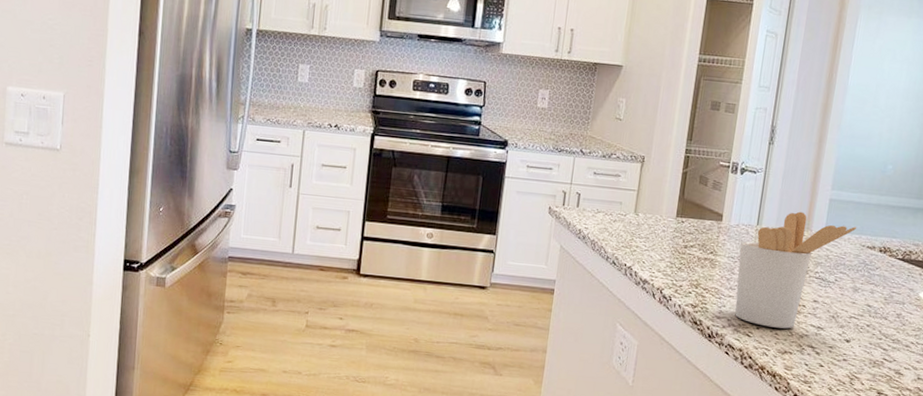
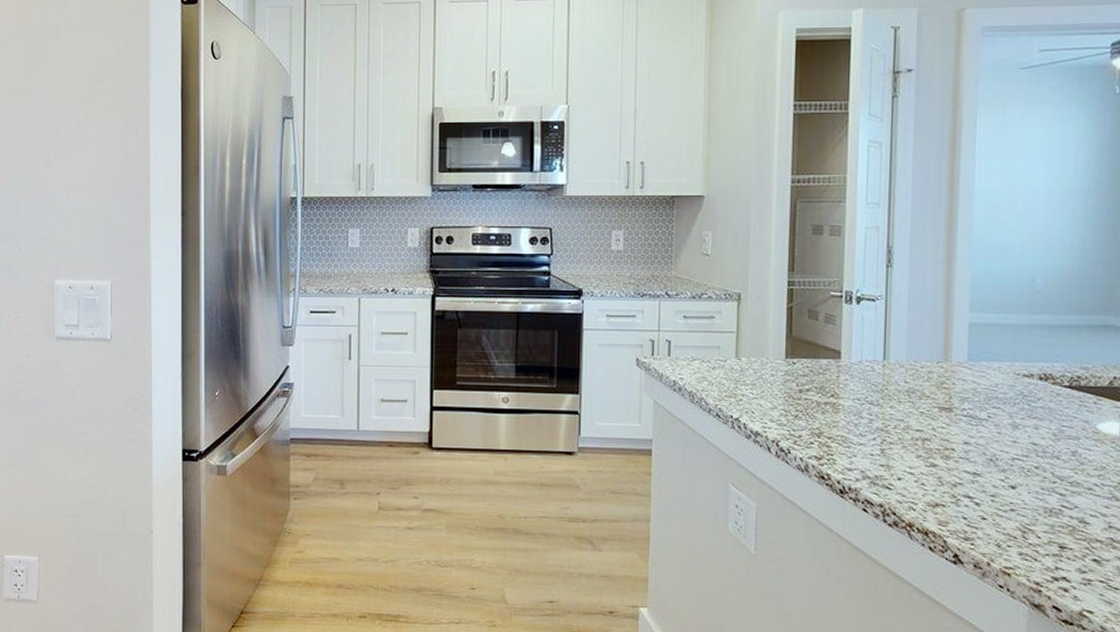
utensil holder: present [735,211,857,329] -> none [866,340,1008,478]

